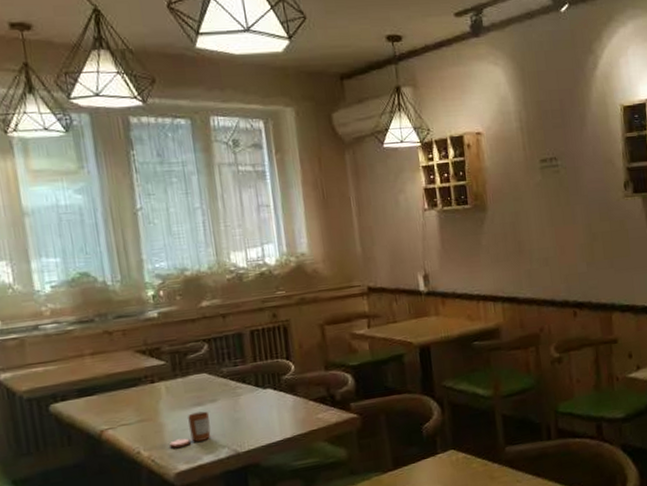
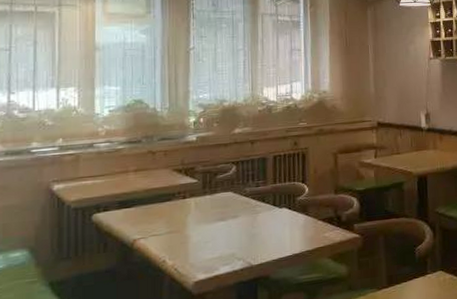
candle: present [170,411,211,448] -> none [192,226,230,259]

